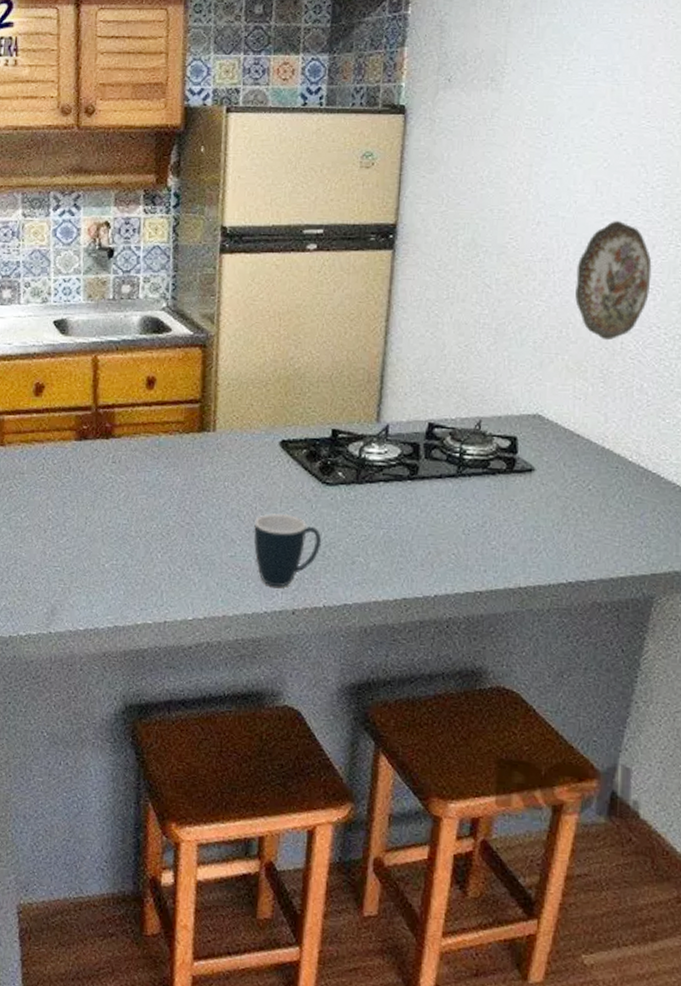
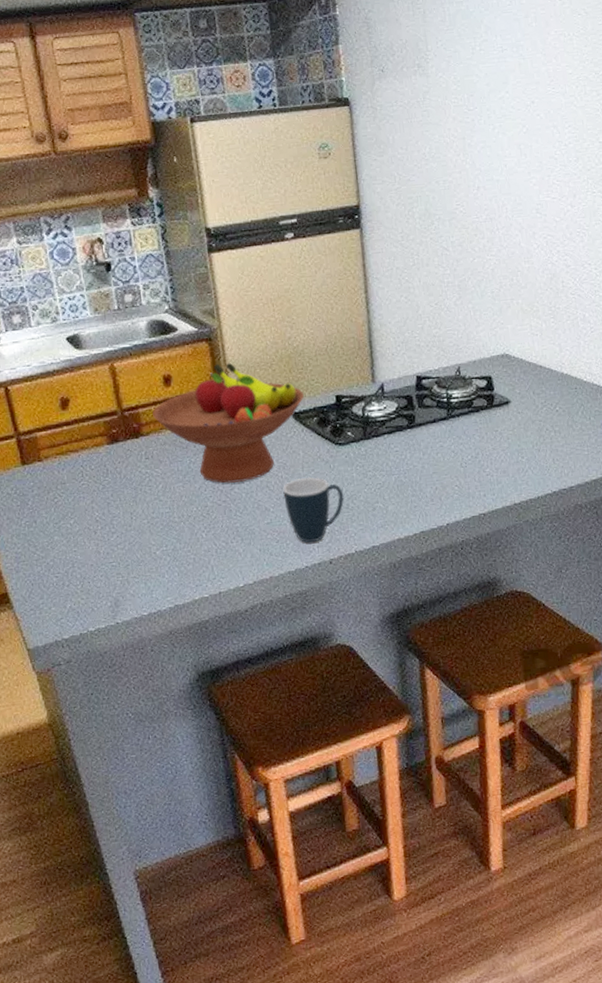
fruit bowl: none [128,373,297,507] -> present [152,362,304,483]
decorative plate: present [575,221,652,341] -> none [516,177,578,282]

